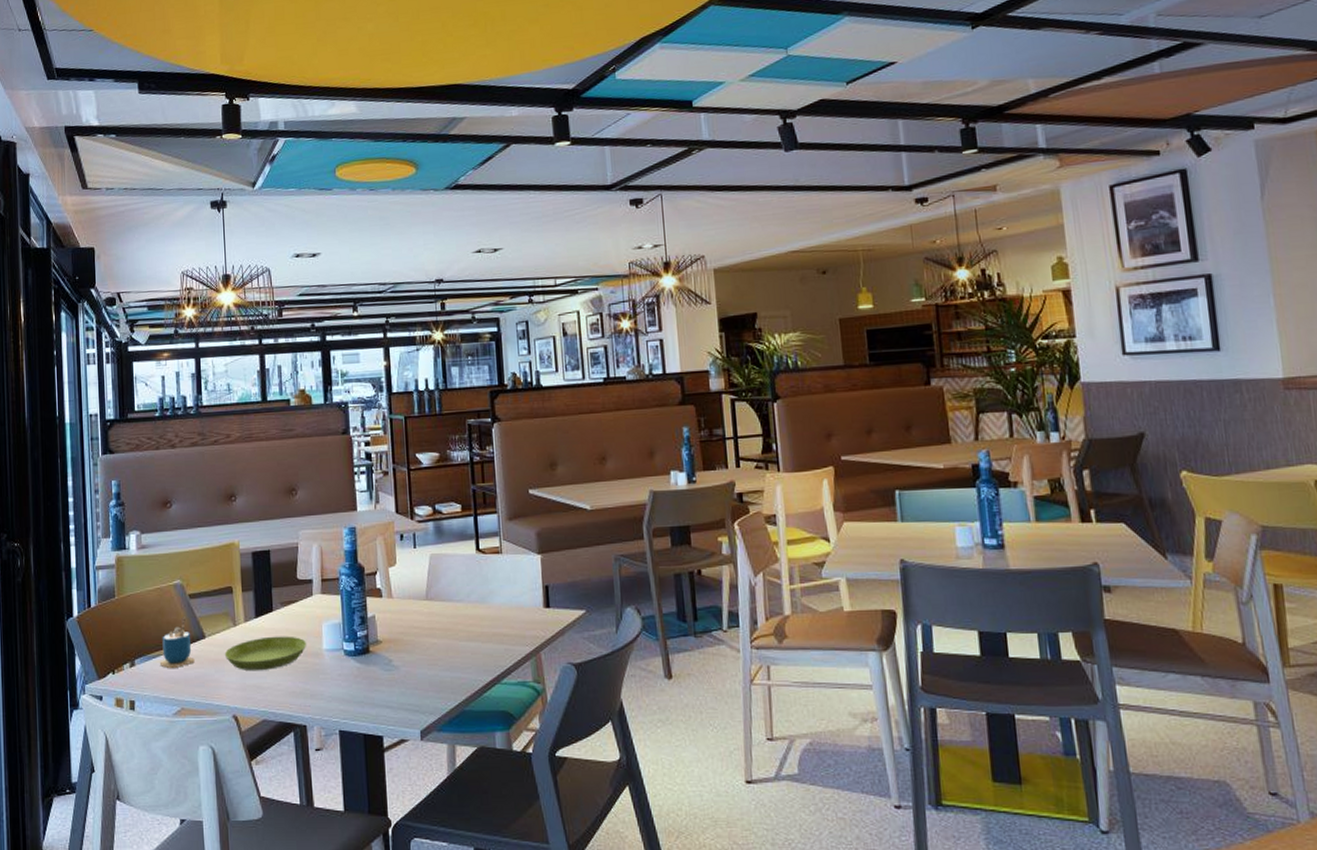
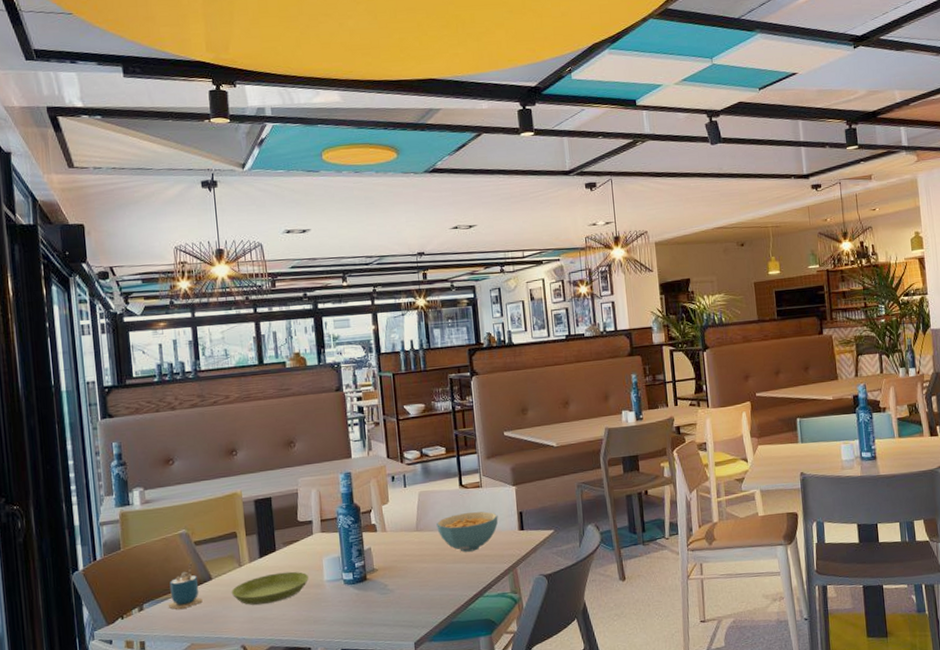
cereal bowl: none [449,582,520,629] -> present [436,511,498,552]

